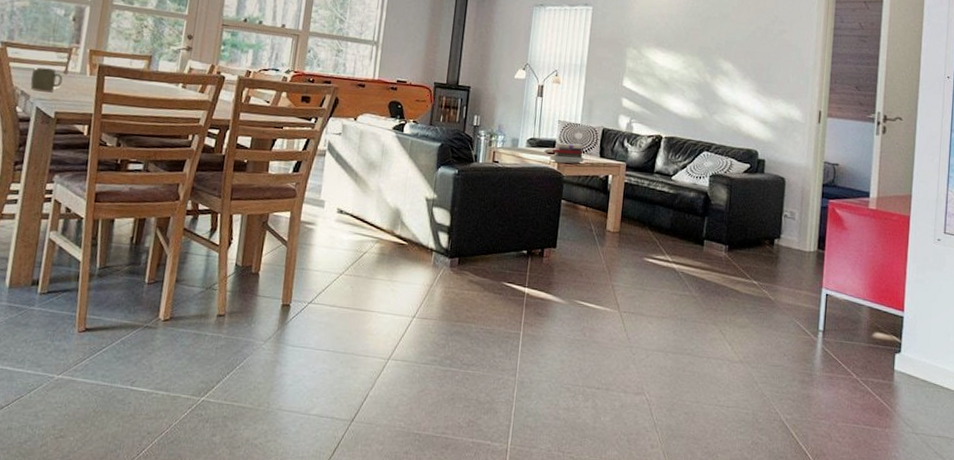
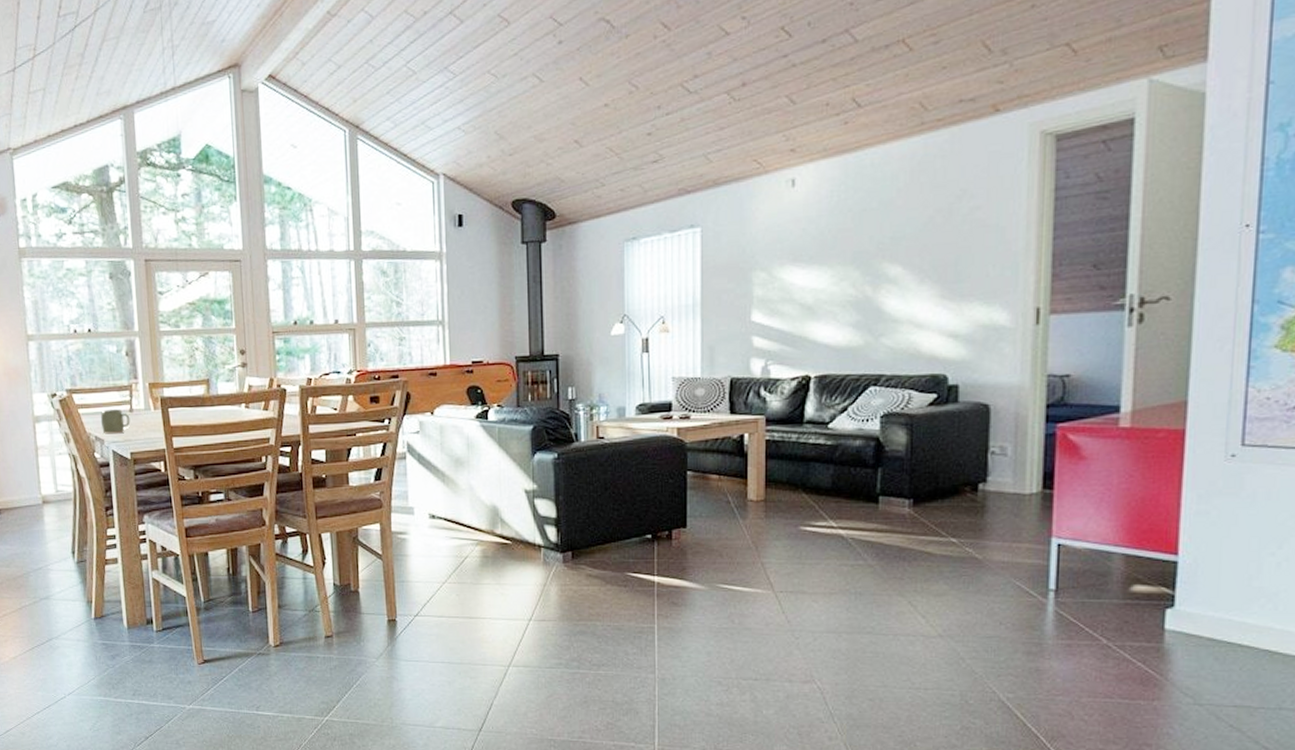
books: present [548,143,584,164] -> none [663,402,710,429]

